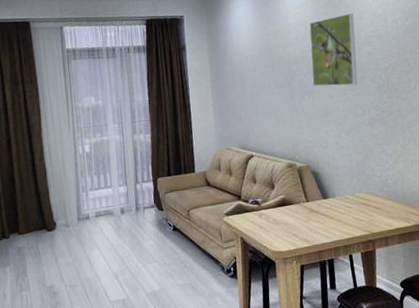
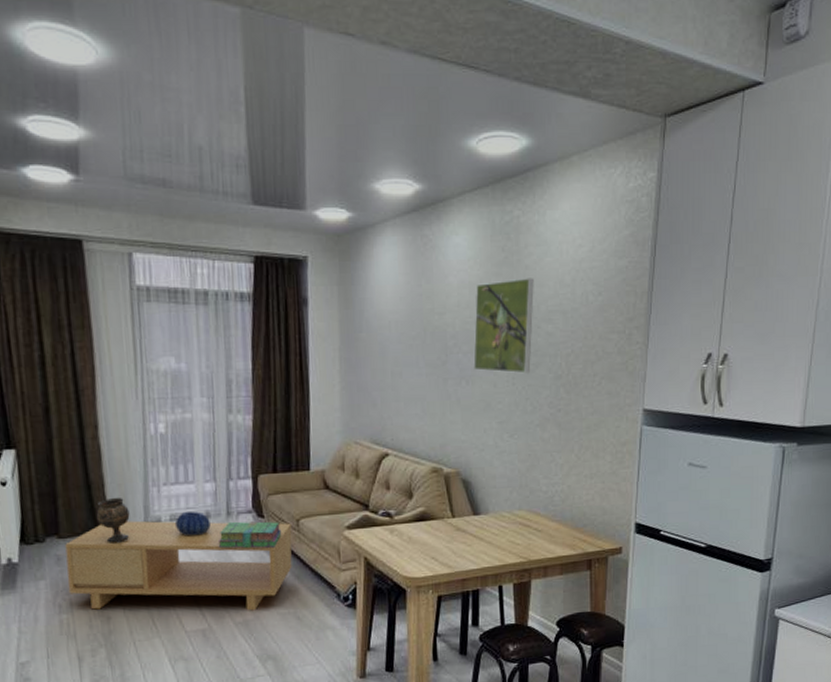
coffee table: none [23,213,187,287] -> present [65,521,292,611]
goblet: none [44,201,67,236] -> present [96,497,130,543]
decorative bowl: none [99,209,125,228] -> present [174,512,211,536]
stack of books: none [130,213,177,236] -> present [217,521,282,549]

